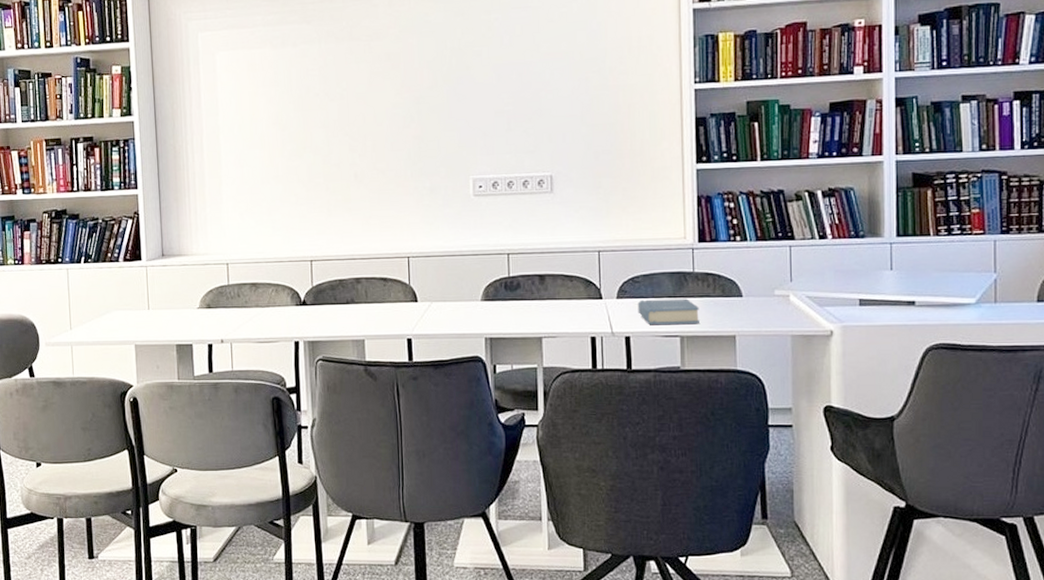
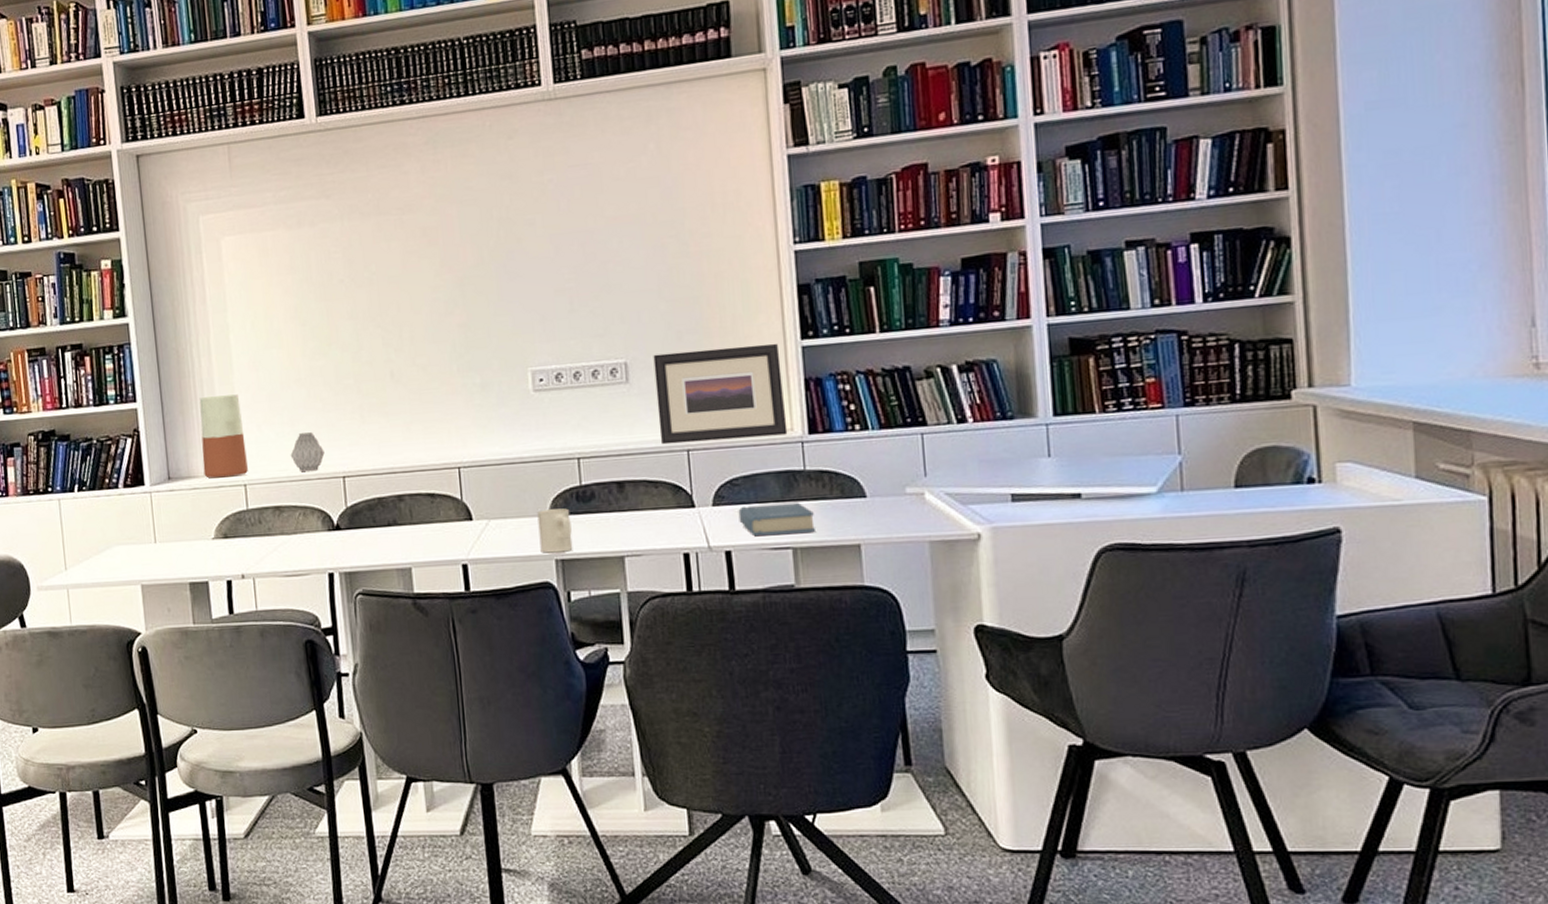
vase: none [191,186,230,257] -> present [199,394,248,479]
vase: none [267,222,296,255] -> present [290,432,325,473]
cup: none [472,295,500,332] -> present [537,508,573,553]
picture frame: none [574,165,681,246] -> present [653,343,788,445]

